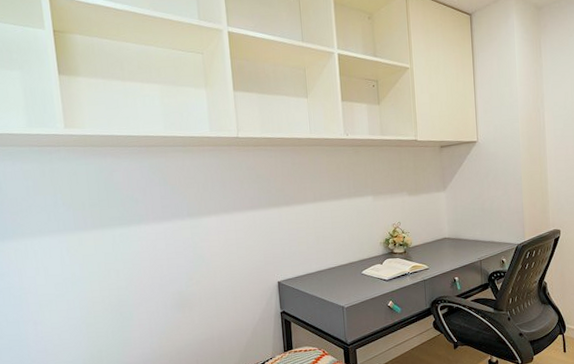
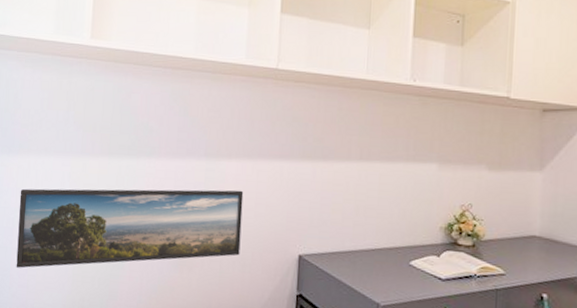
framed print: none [22,239,231,337] -> present [16,188,244,268]

